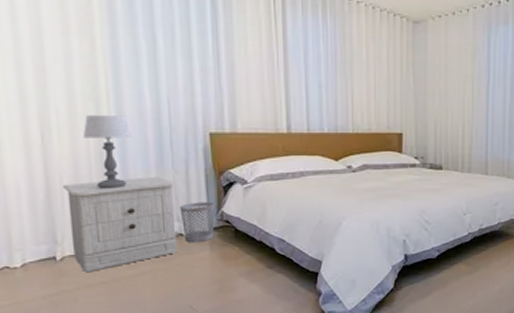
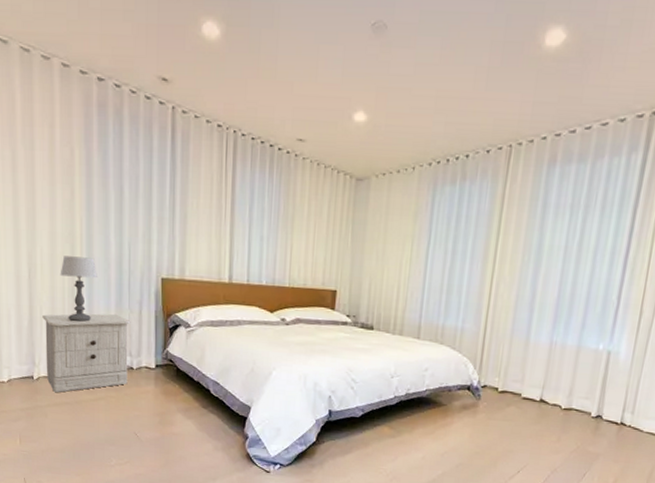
wastebasket: present [179,202,215,243] -> none [132,340,162,377]

